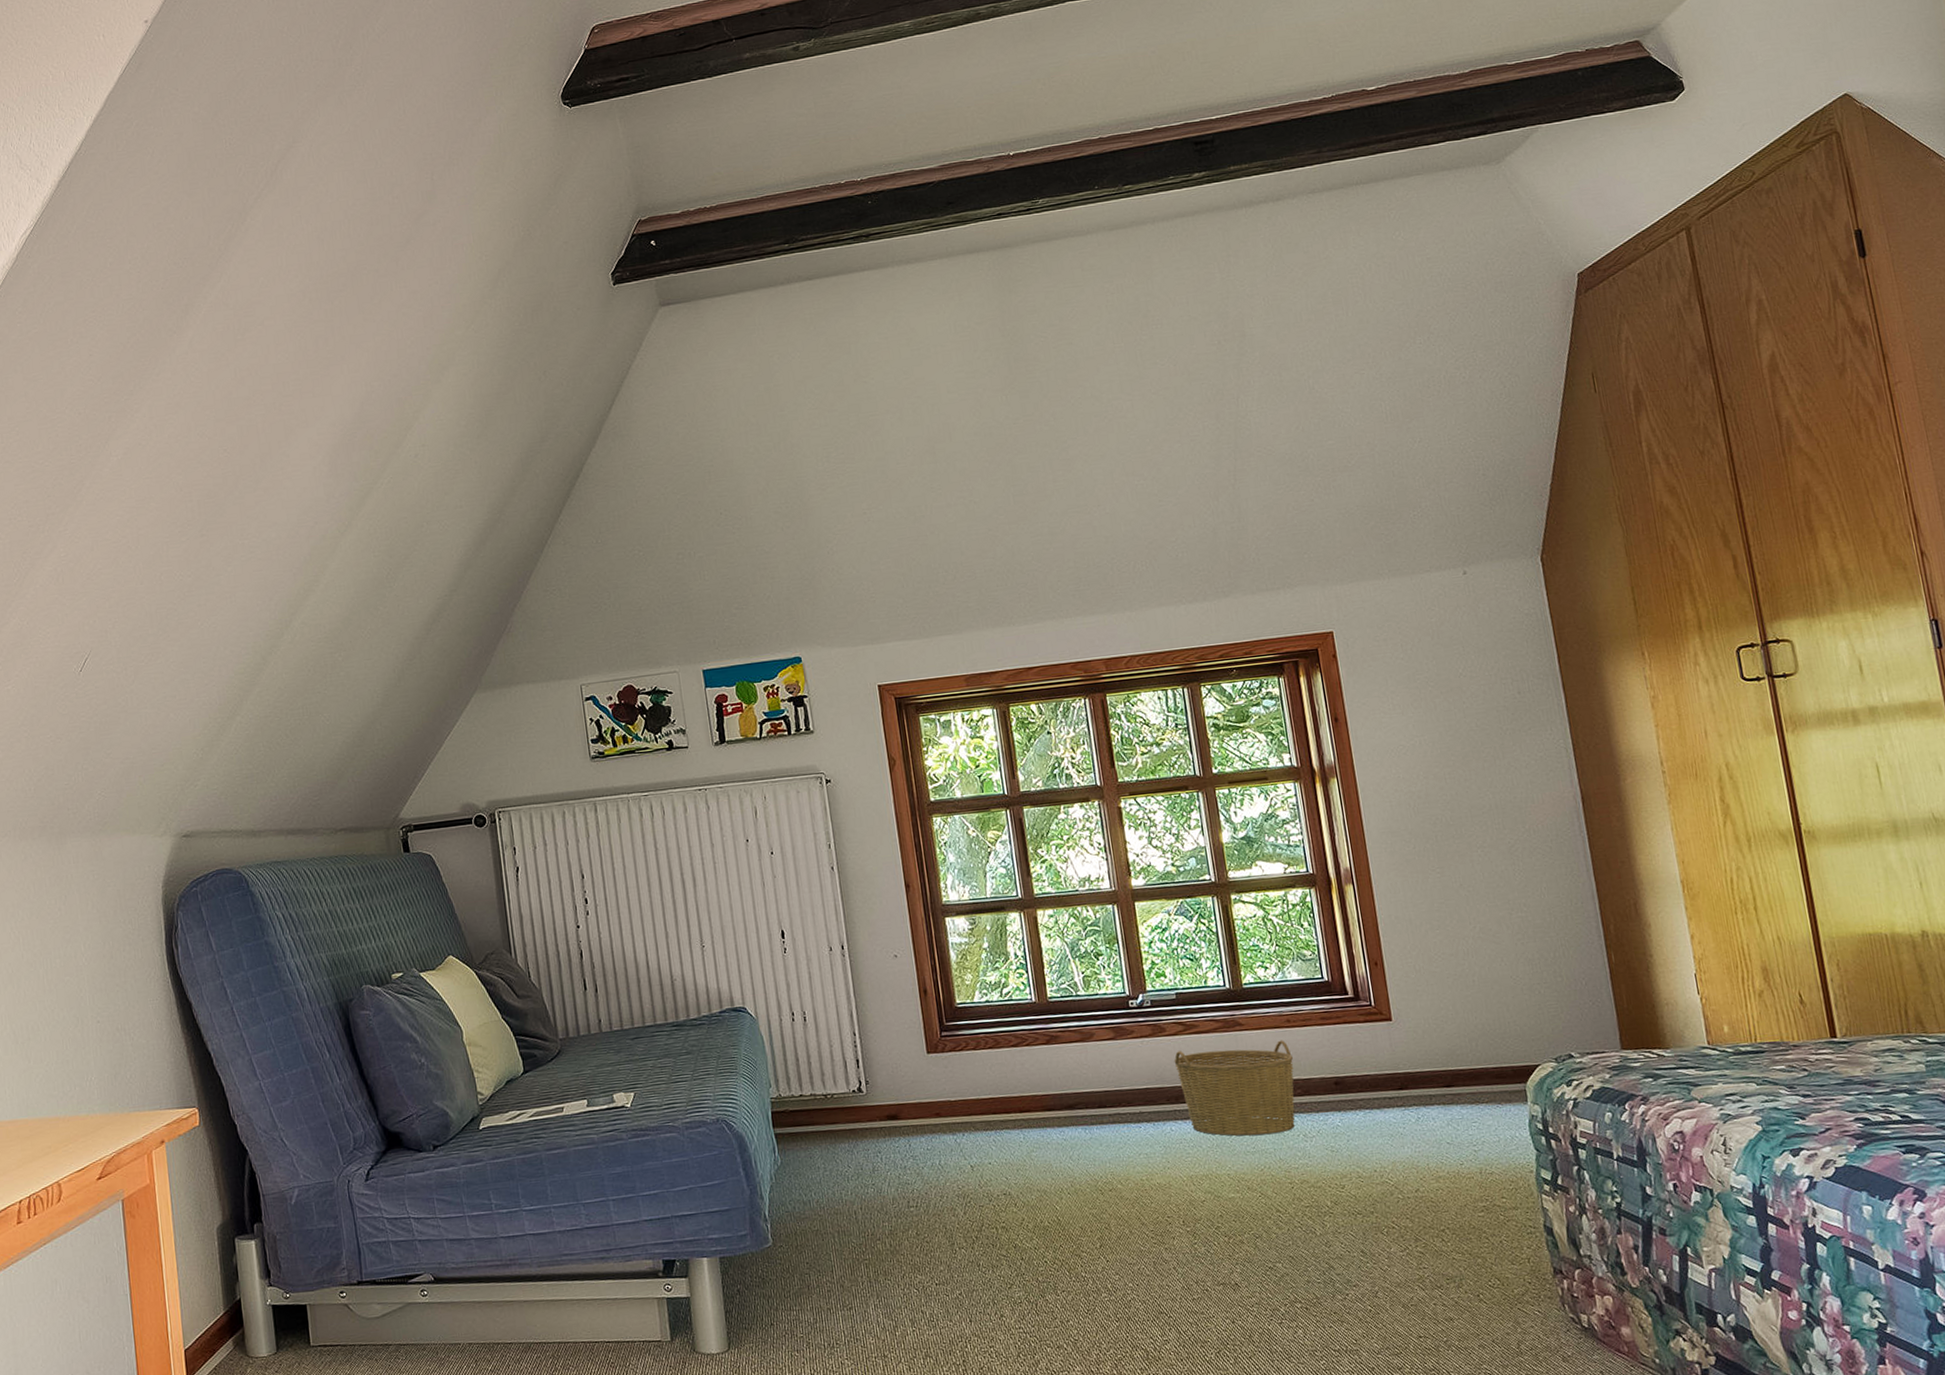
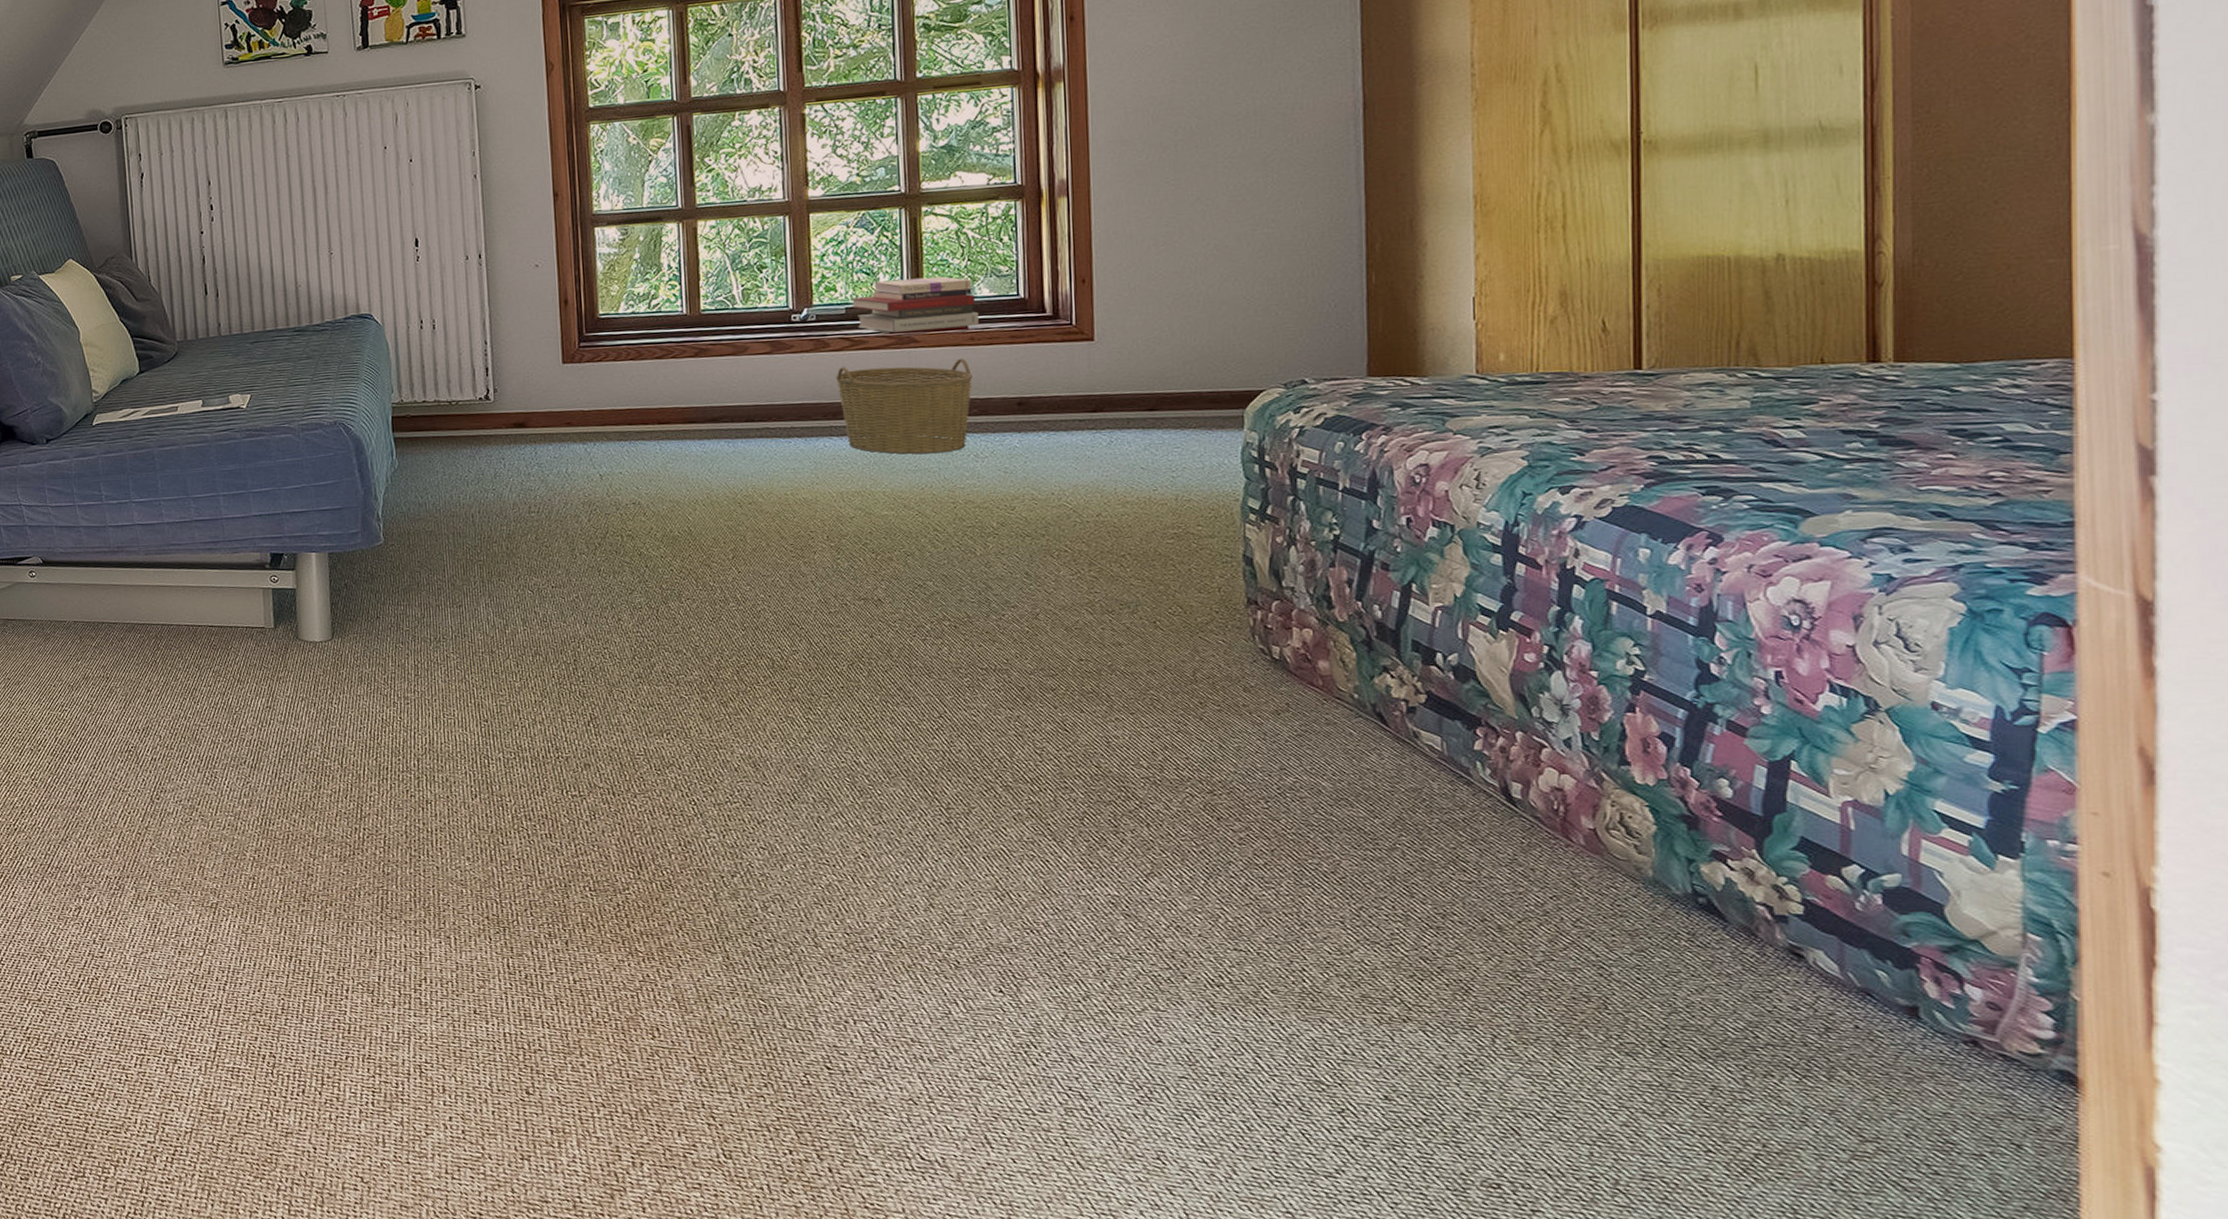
books: none [1179,961,1292,1019] -> present [850,276,979,335]

